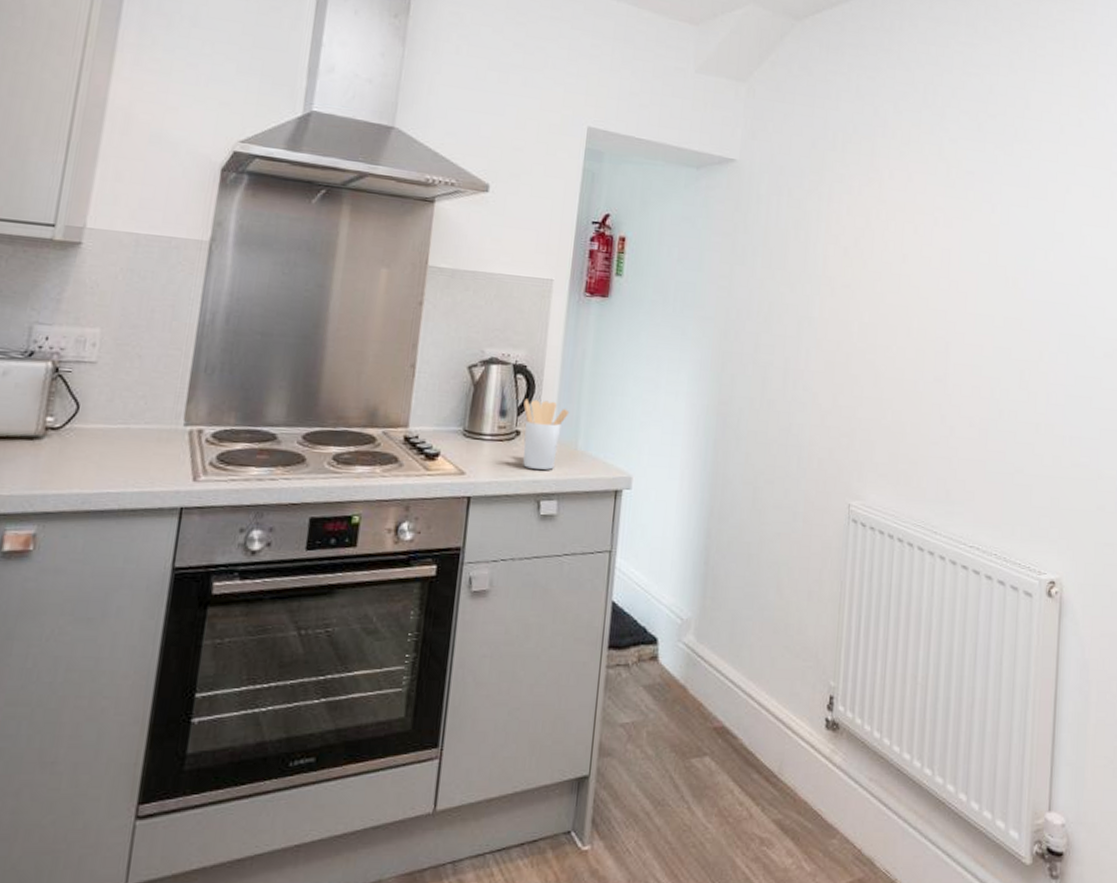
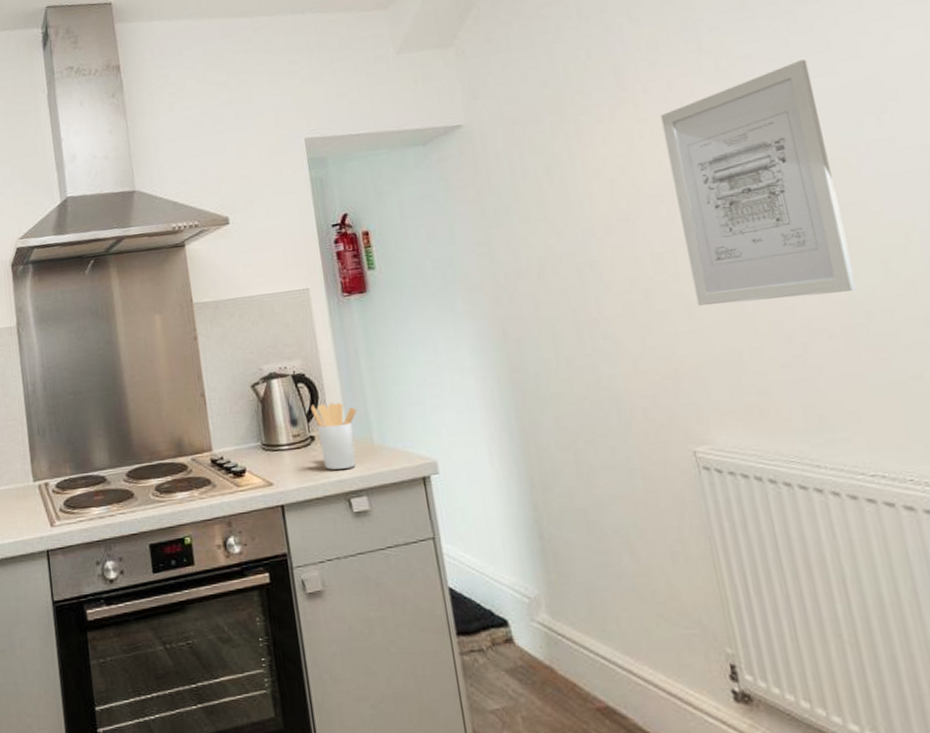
wall art: none [883,188,1011,392] -> present [660,59,856,306]

